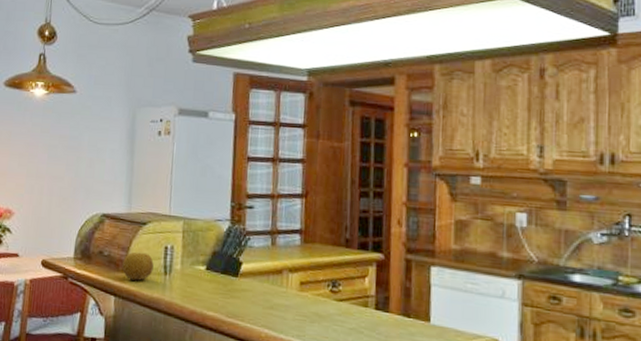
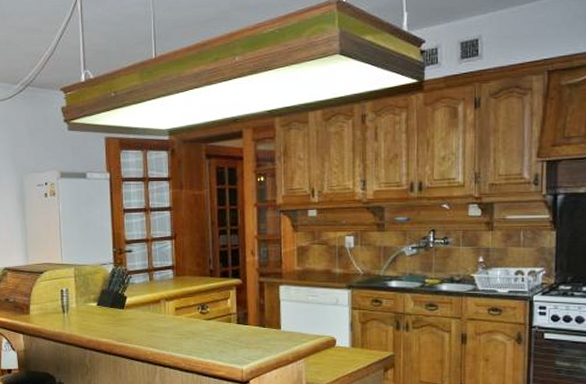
fruit: present [122,251,154,281] -> none [27,296,53,320]

